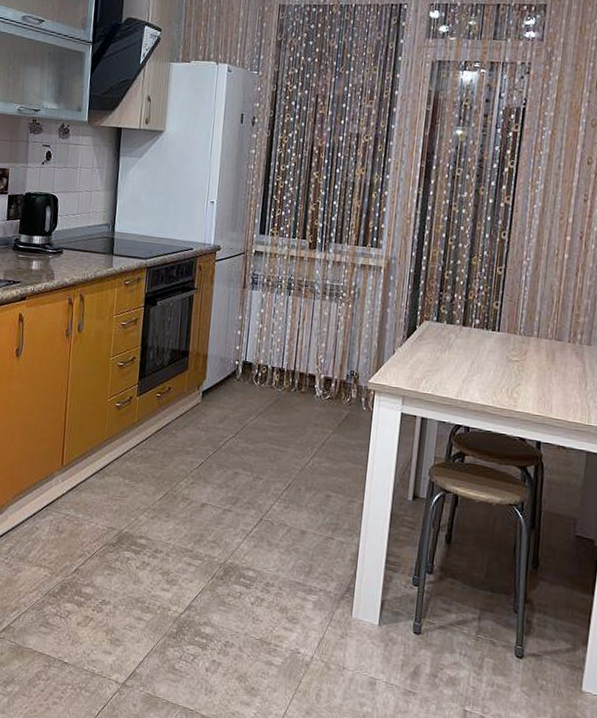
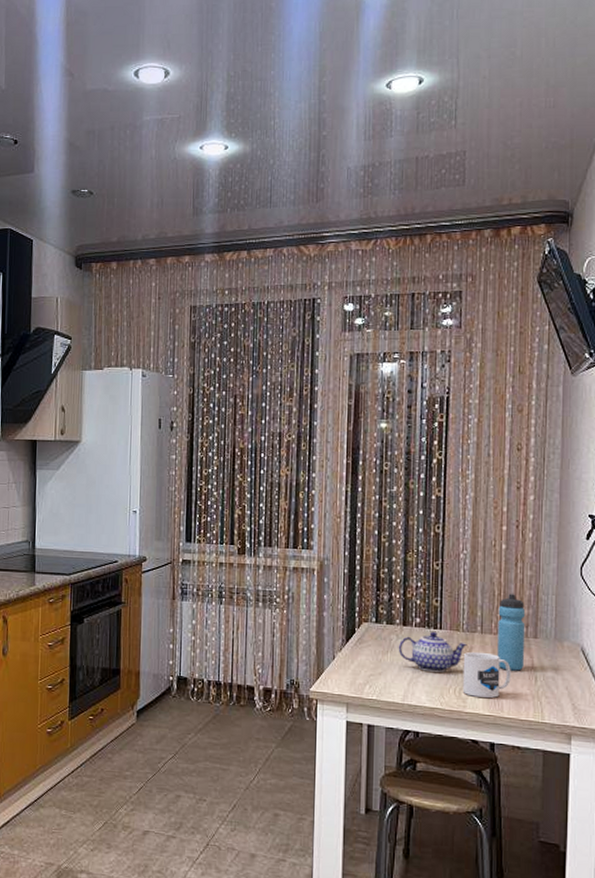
teapot: none [456,332,523,373] -> present [398,631,467,672]
mug: none [514,354,563,399] -> present [462,651,511,698]
water bottle: none [551,301,582,376] -> present [497,593,526,671]

